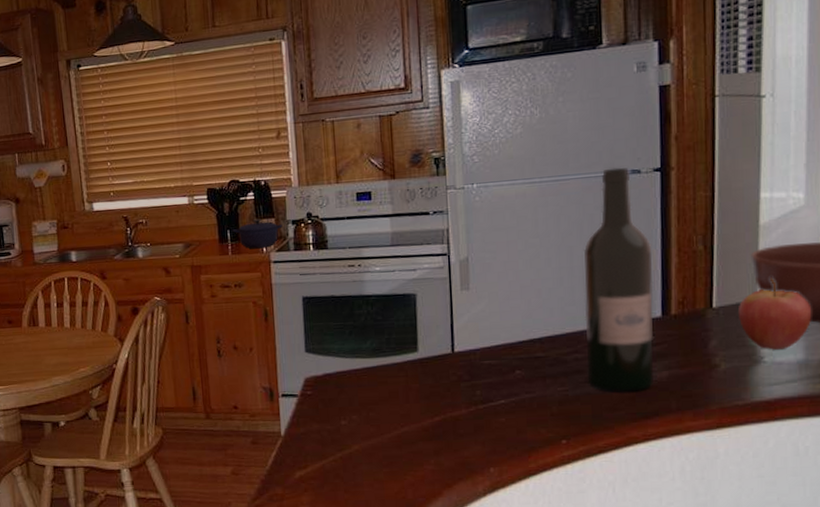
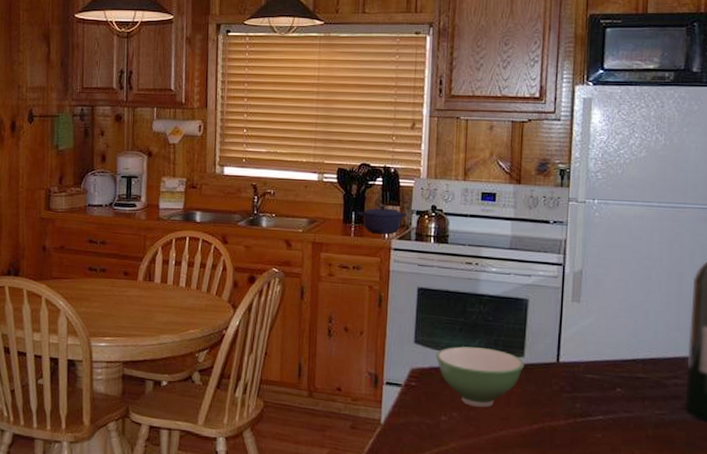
bowl: none [328,347,420,408] -> present [435,346,525,408]

